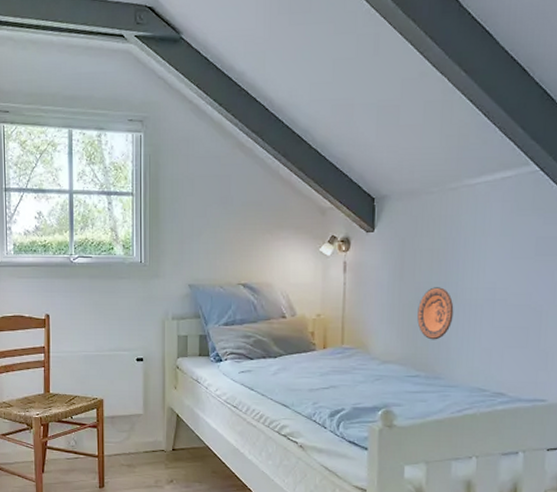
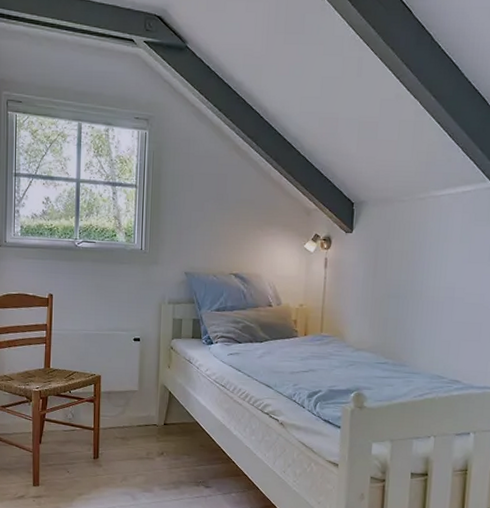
decorative plate: present [417,287,454,340] -> none [387,284,419,332]

